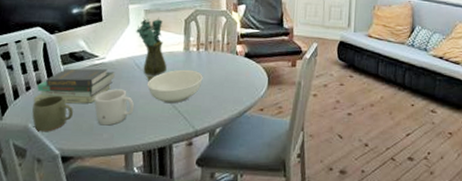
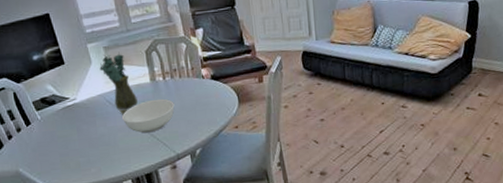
mug: present [32,95,73,132] -> none [19,139,58,175]
books: present [34,68,115,104] -> none [18,109,89,150]
mug: present [94,89,135,126] -> none [75,126,115,161]

